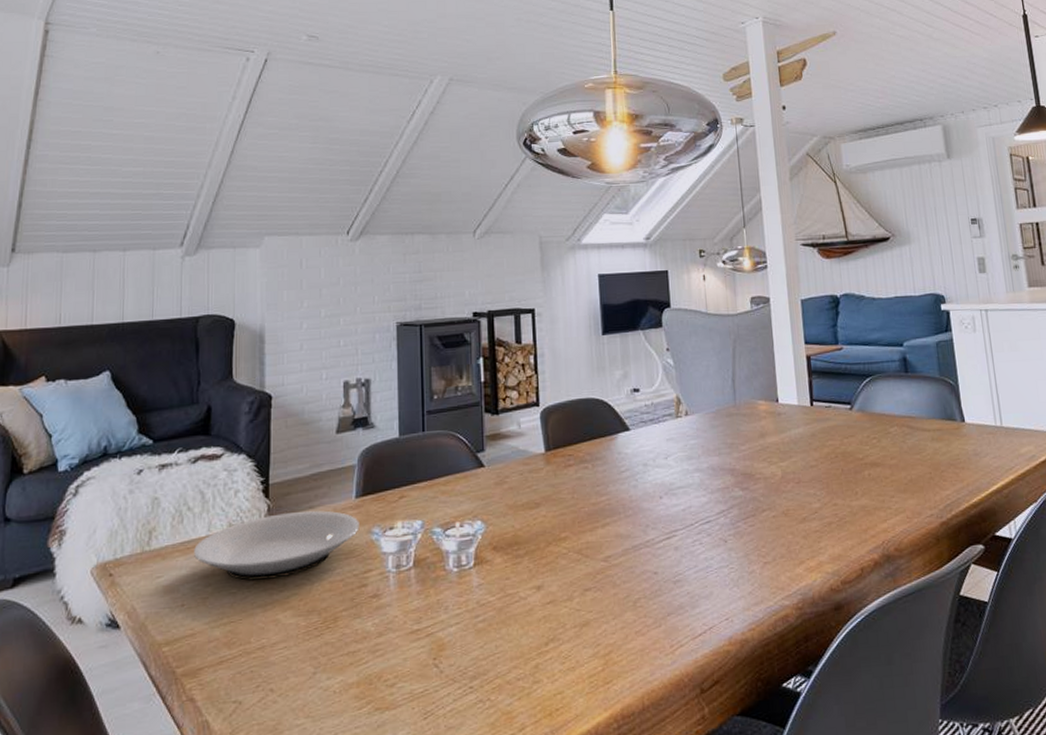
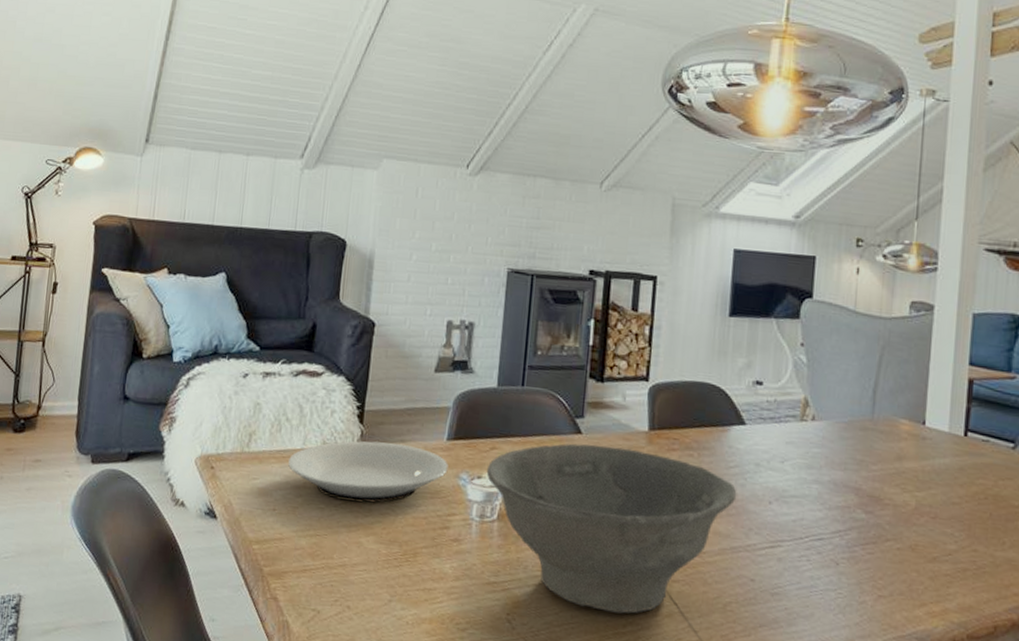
bowl: none [397,472,631,635] -> present [486,443,737,614]

